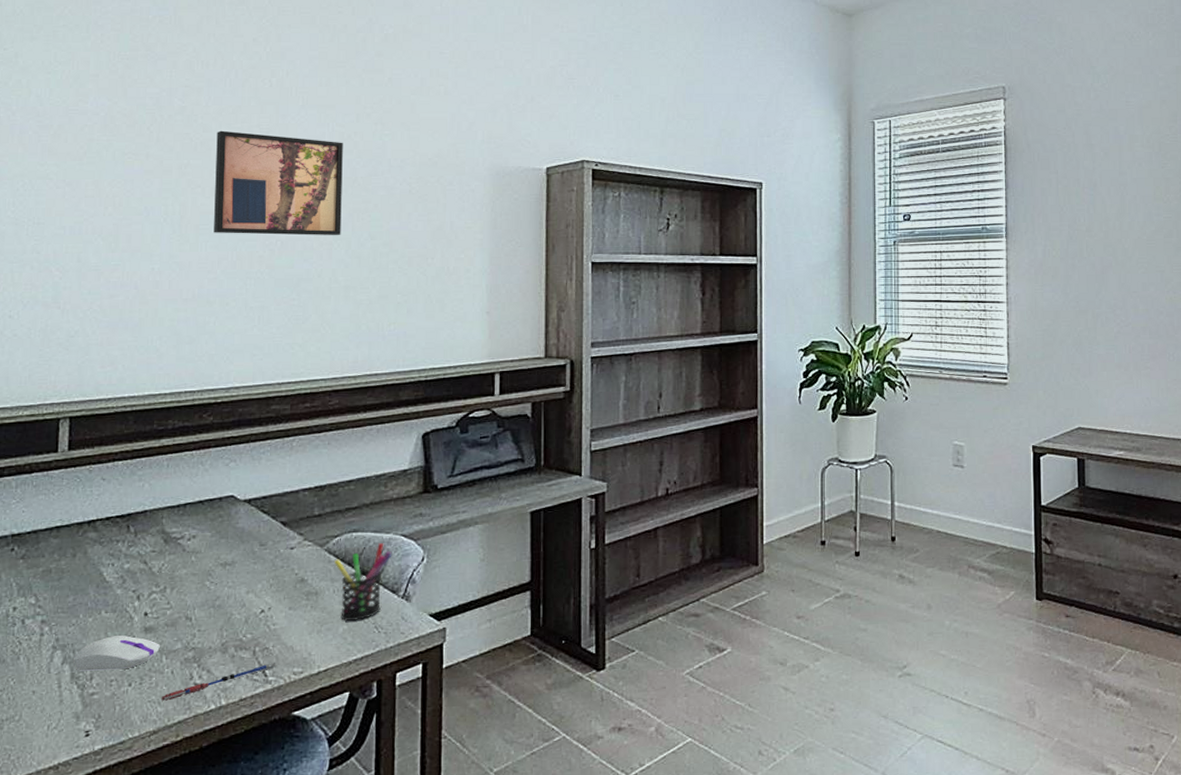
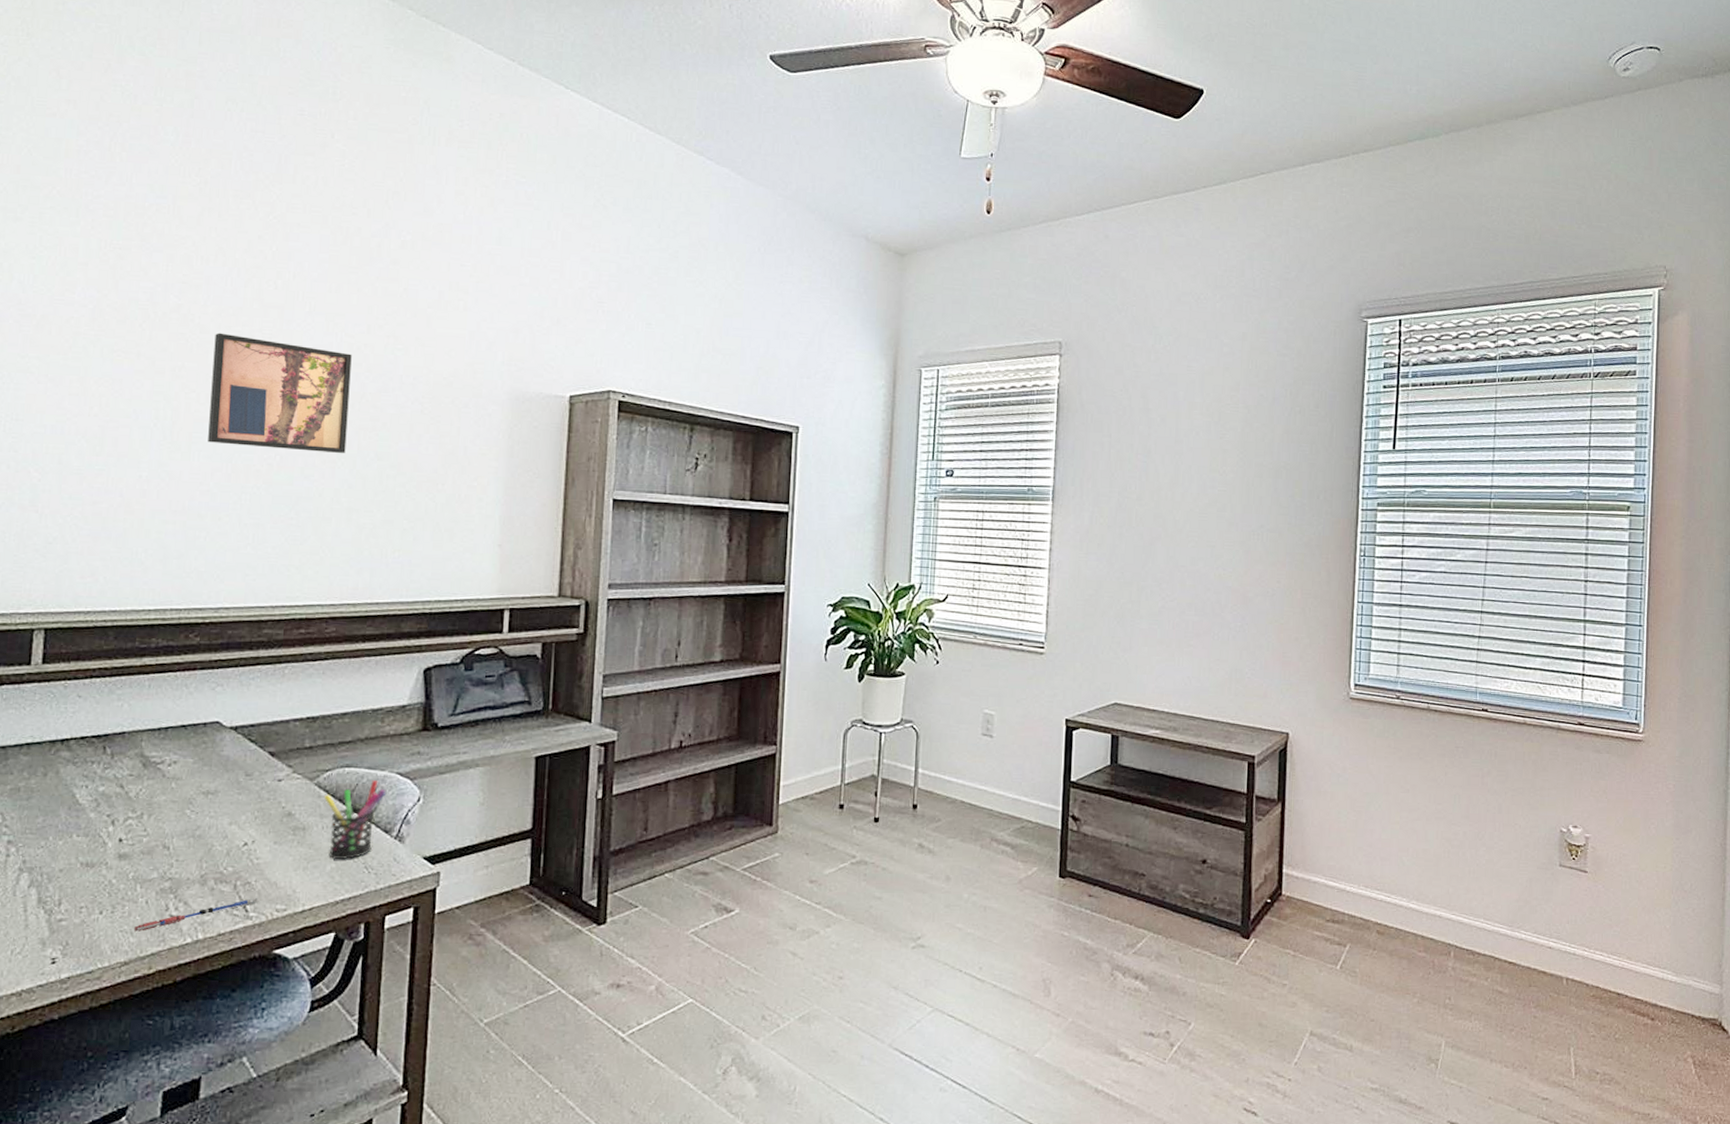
computer mouse: present [72,635,160,671] -> none [40,861,135,897]

